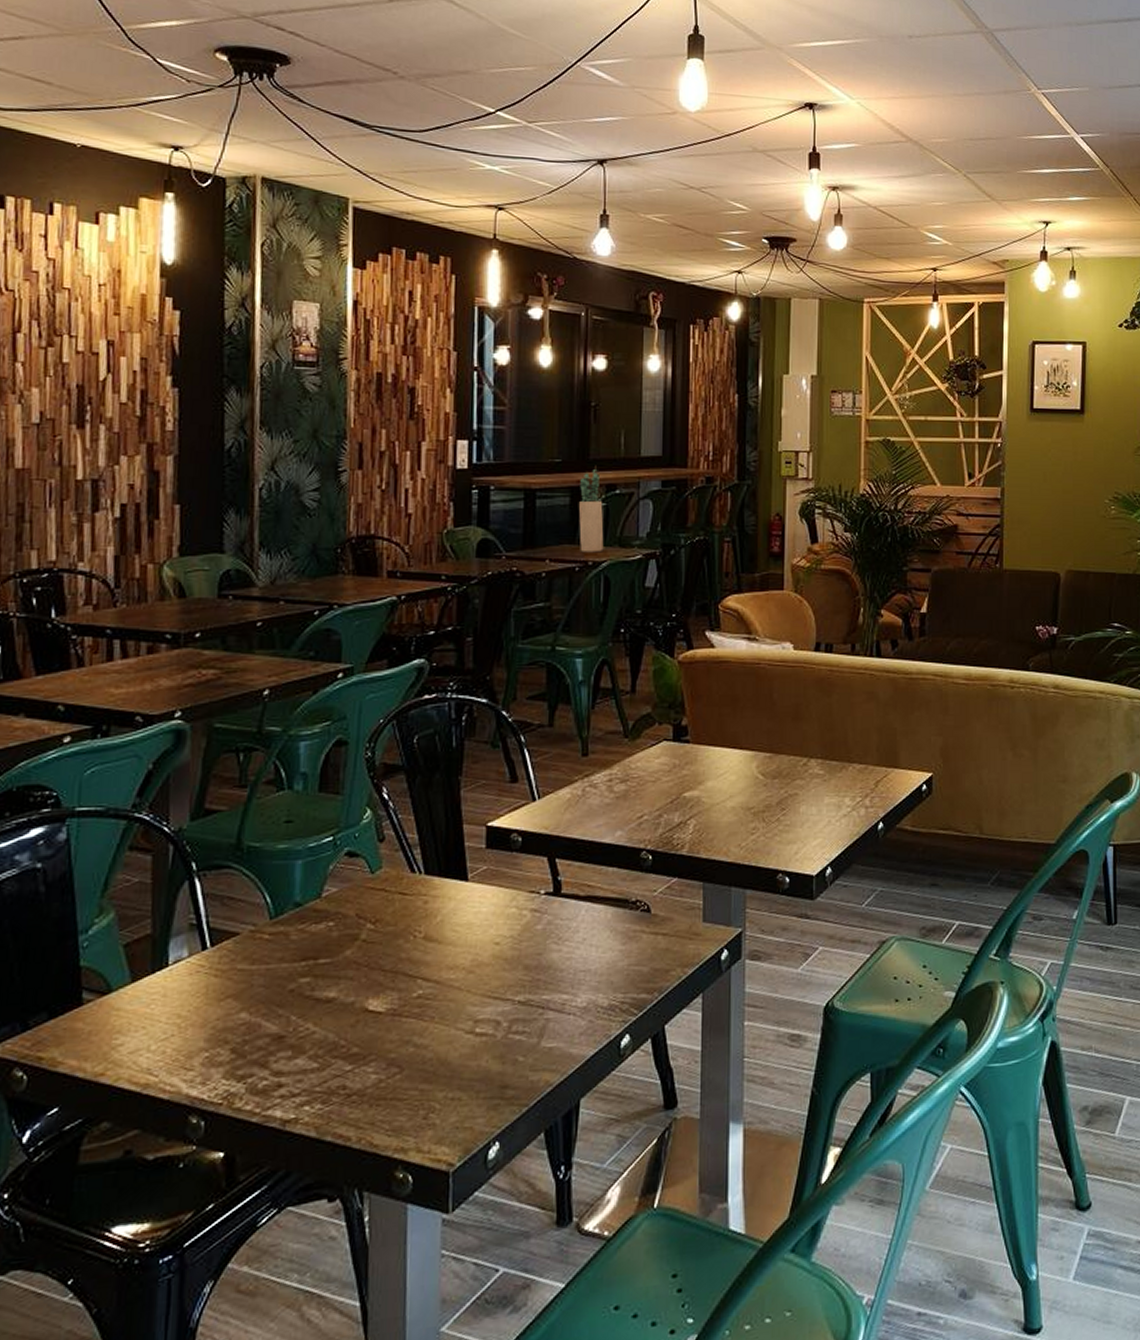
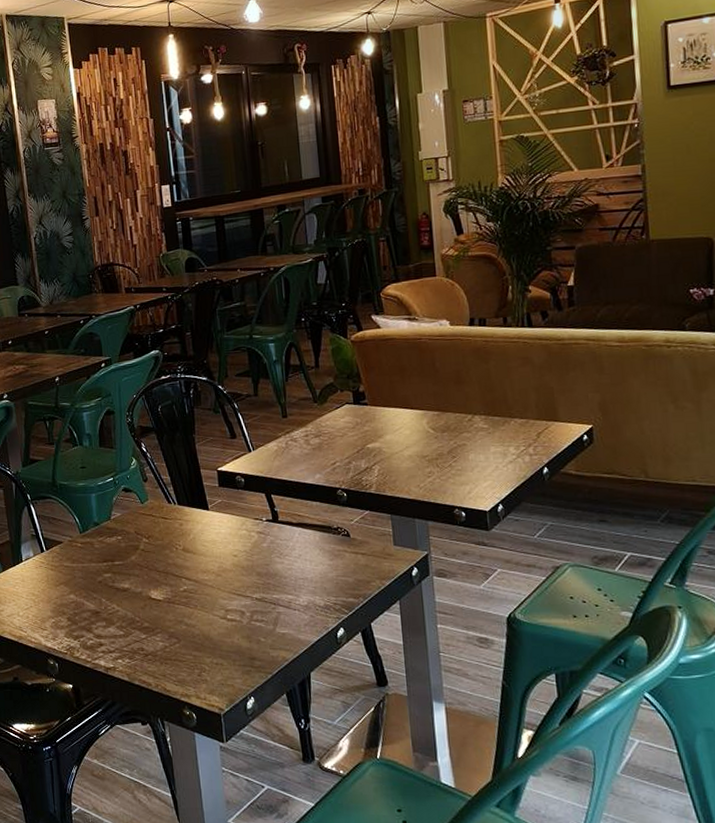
vase: present [578,465,604,554] -> none [256,191,281,262]

